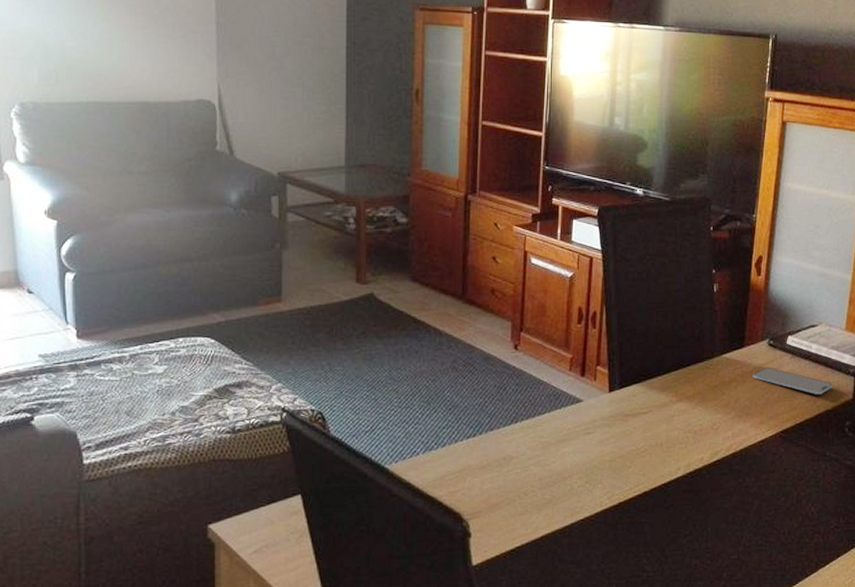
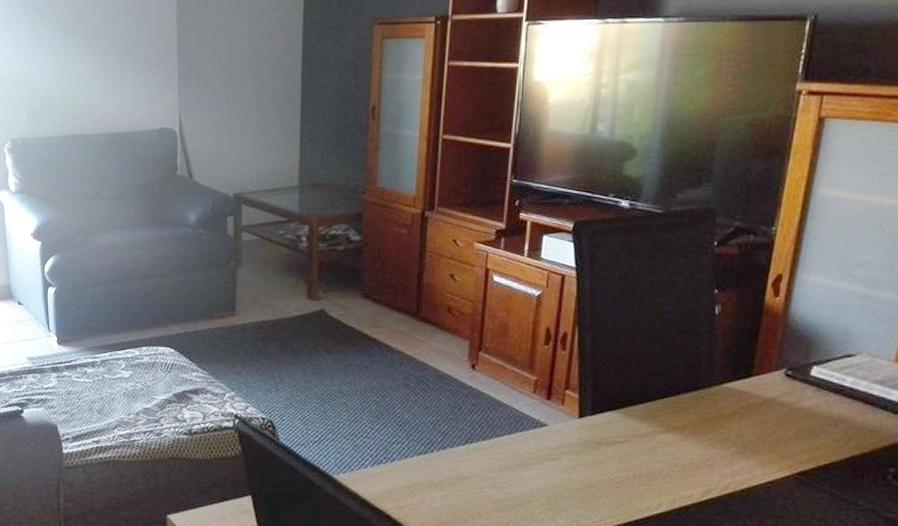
smartphone: present [753,367,833,394] -> none [762,400,873,434]

